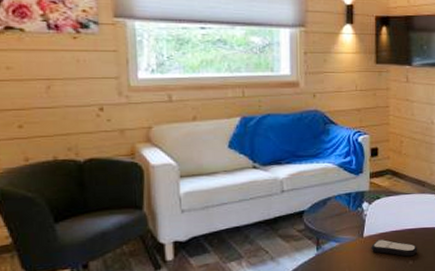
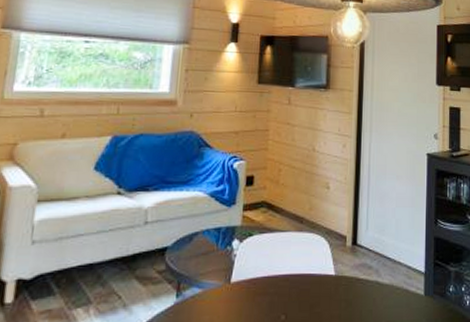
remote control: present [371,239,418,257] -> none [238,287,292,310]

